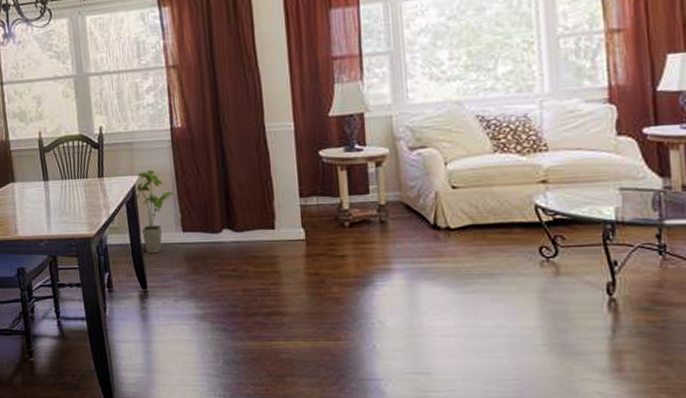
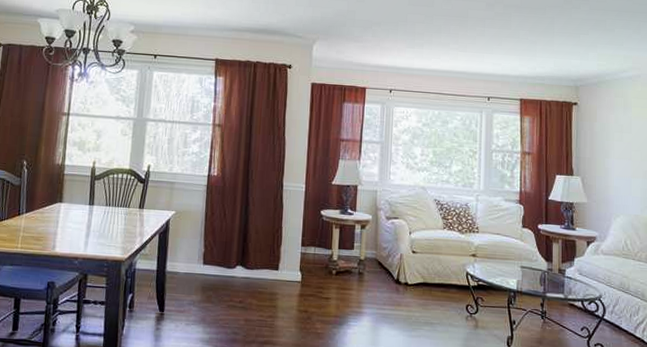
house plant: present [133,169,178,254] -> none [168,207,204,281]

